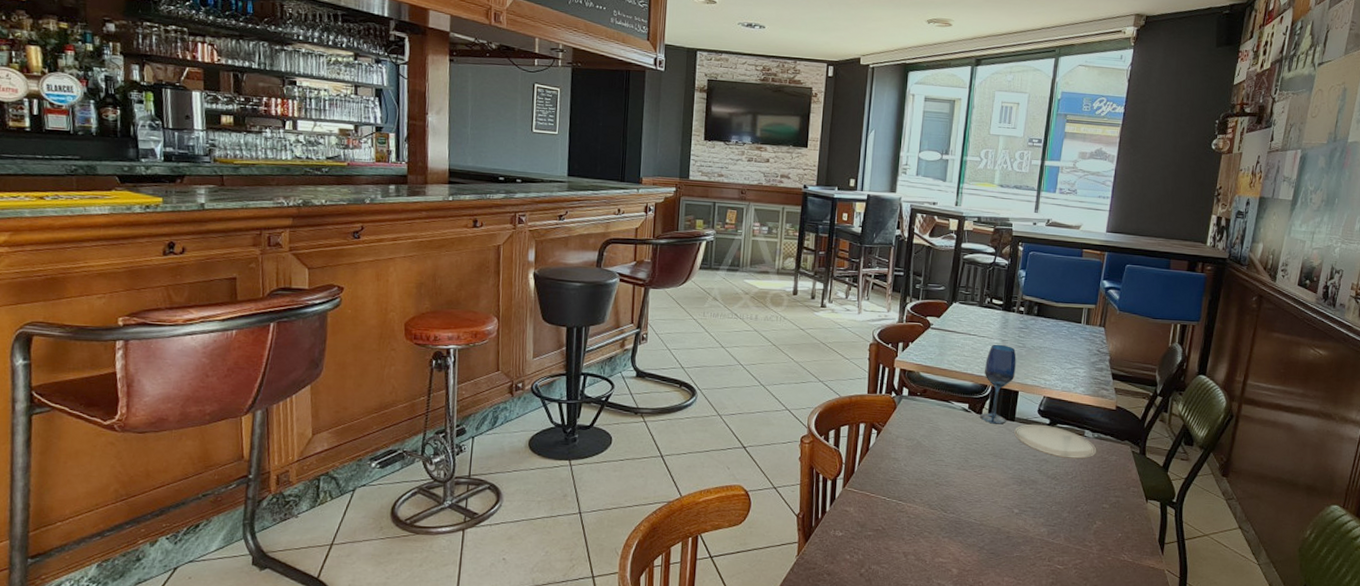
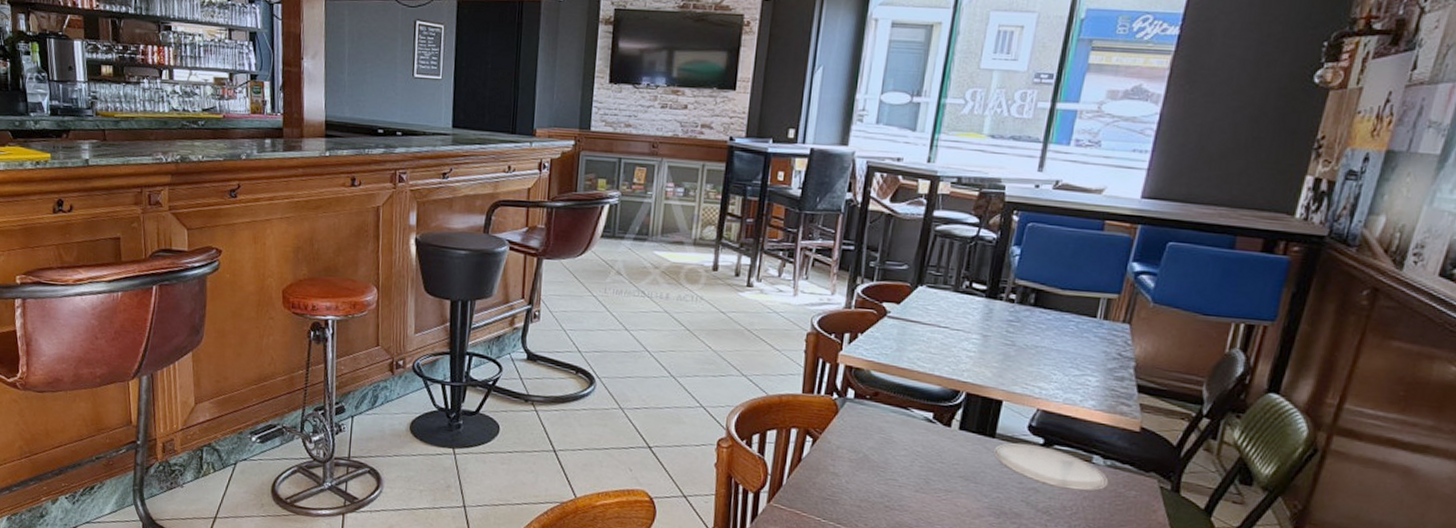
wineglass: present [980,344,1017,424] -> none [948,339,1002,441]

